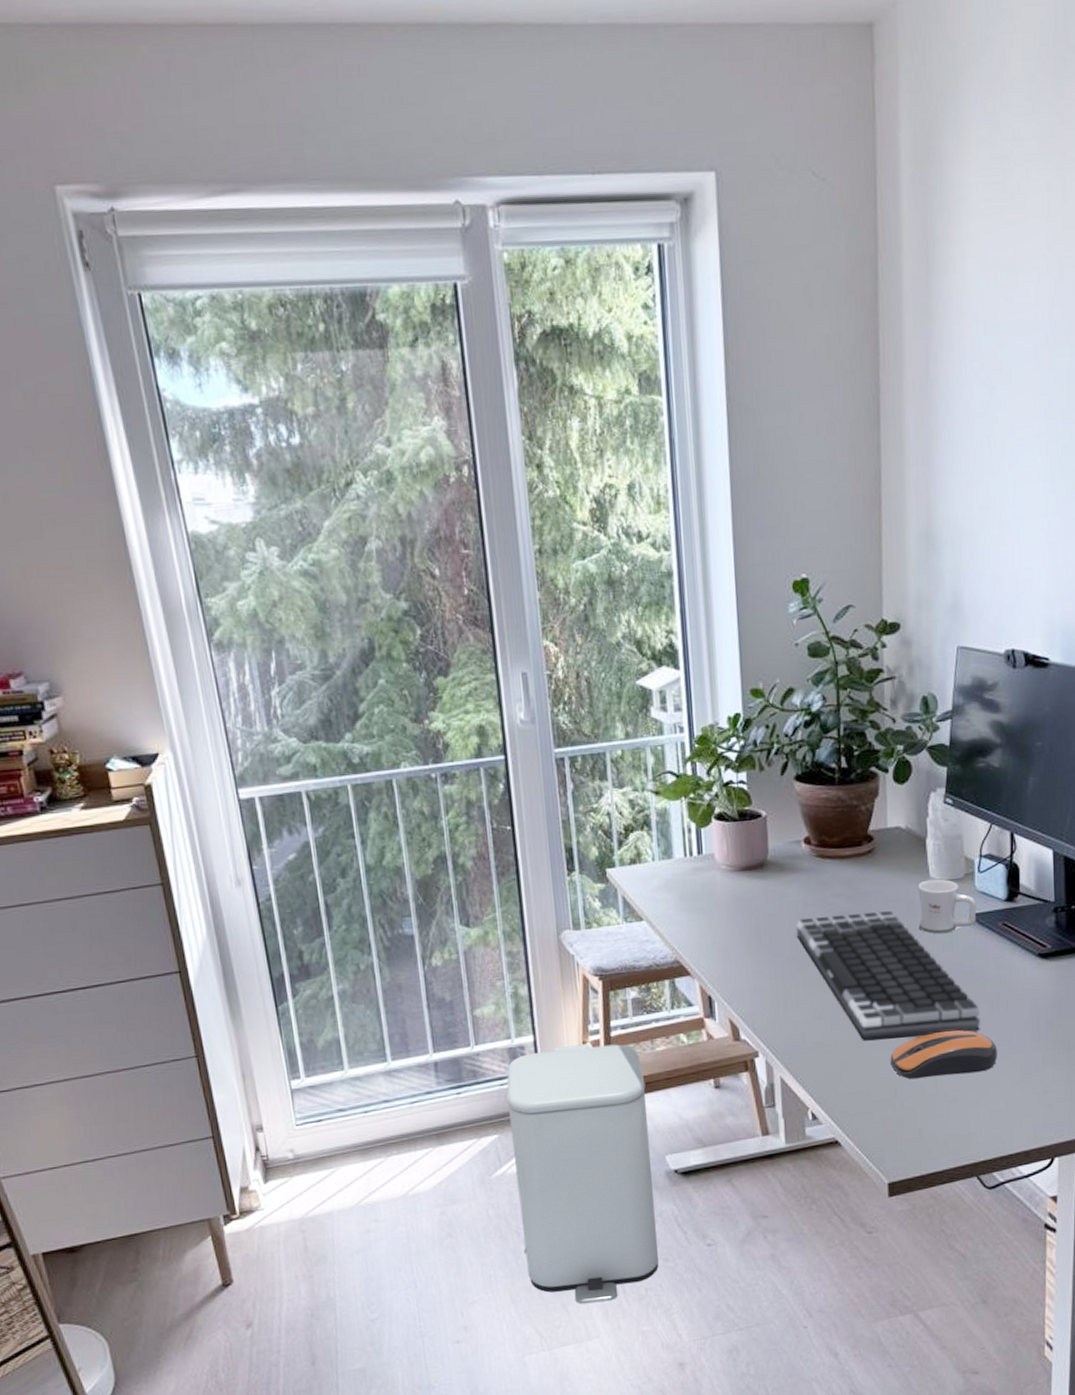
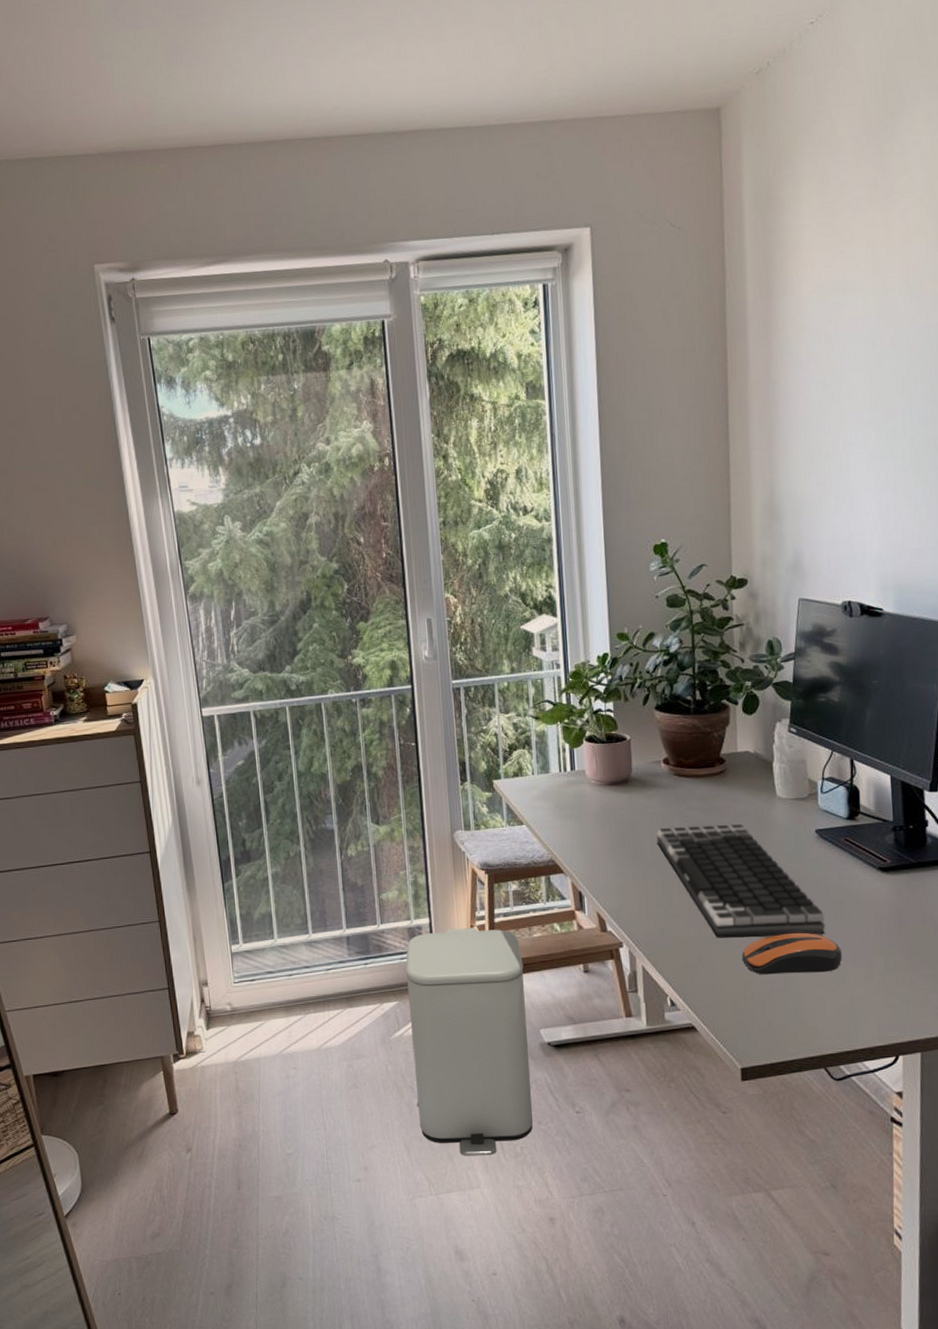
mug: present [918,879,977,934] -> none [765,797,821,846]

